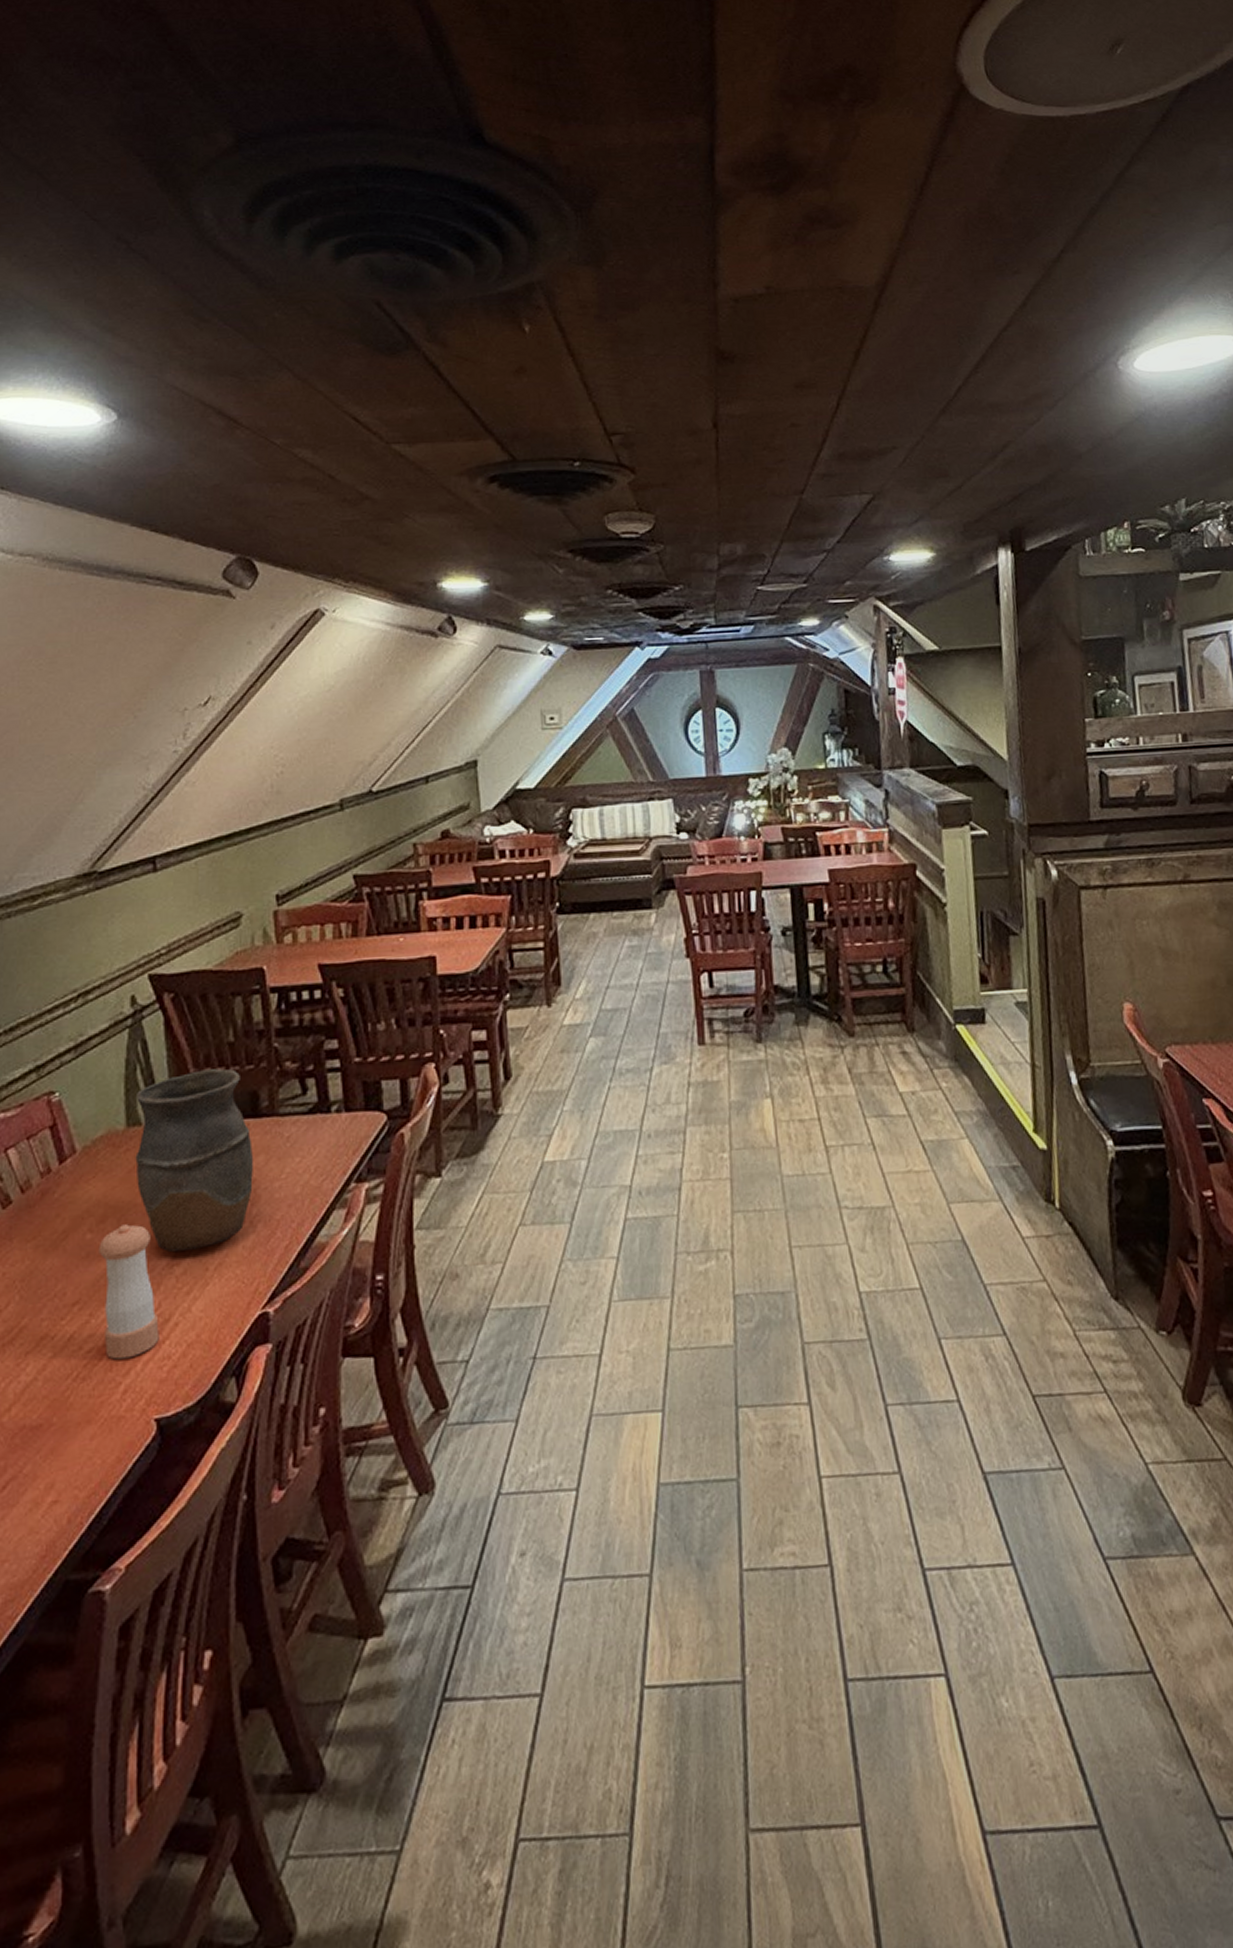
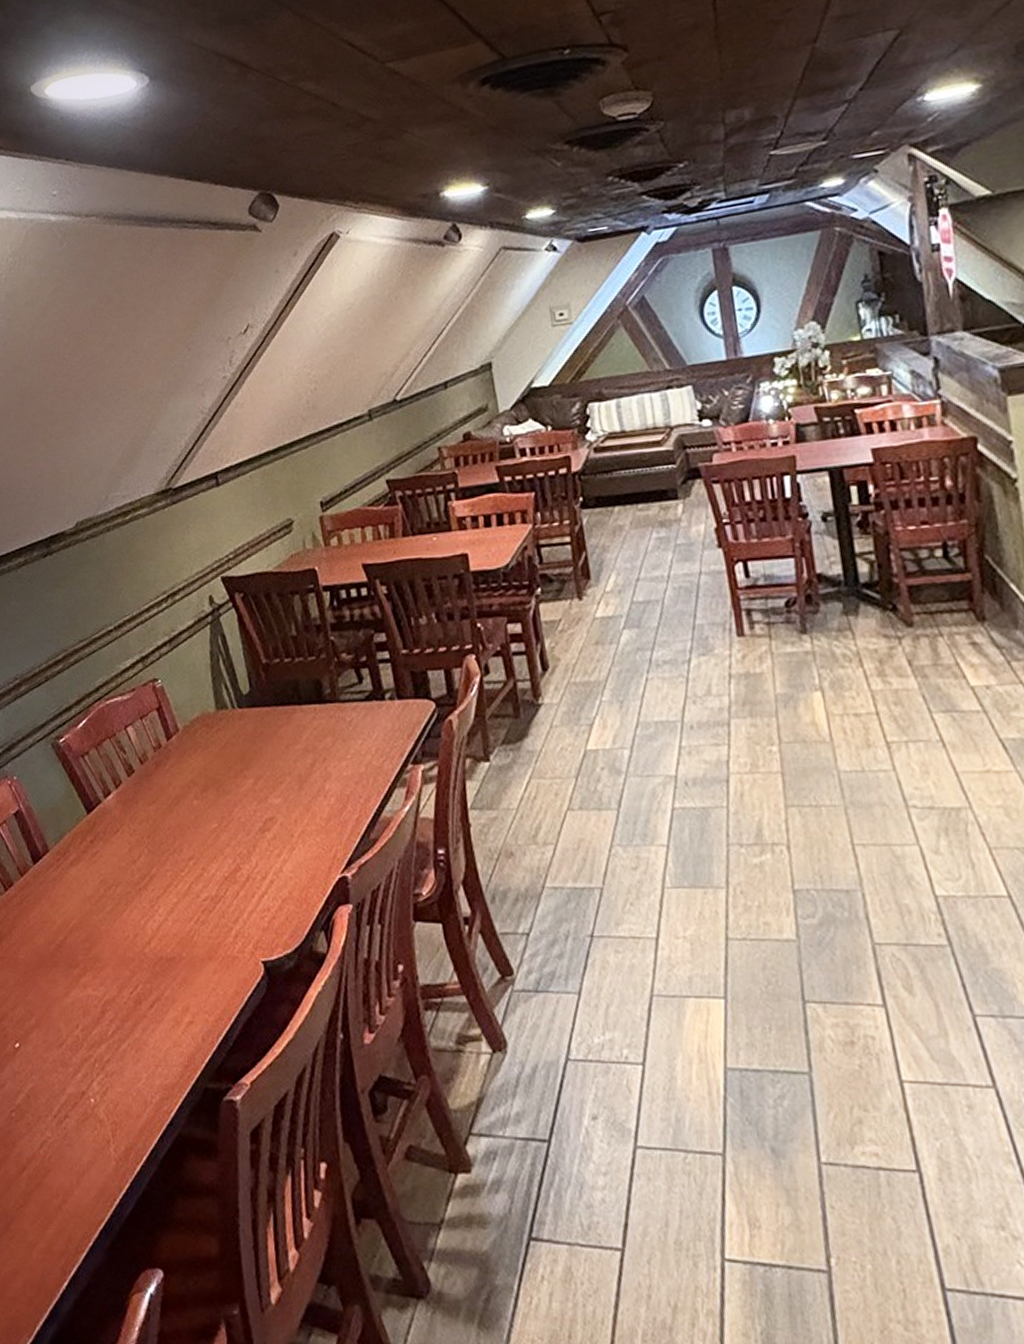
pepper shaker: present [98,1224,159,1360] -> none [204,794,259,908]
vase: present [135,1069,253,1253] -> none [221,660,324,820]

